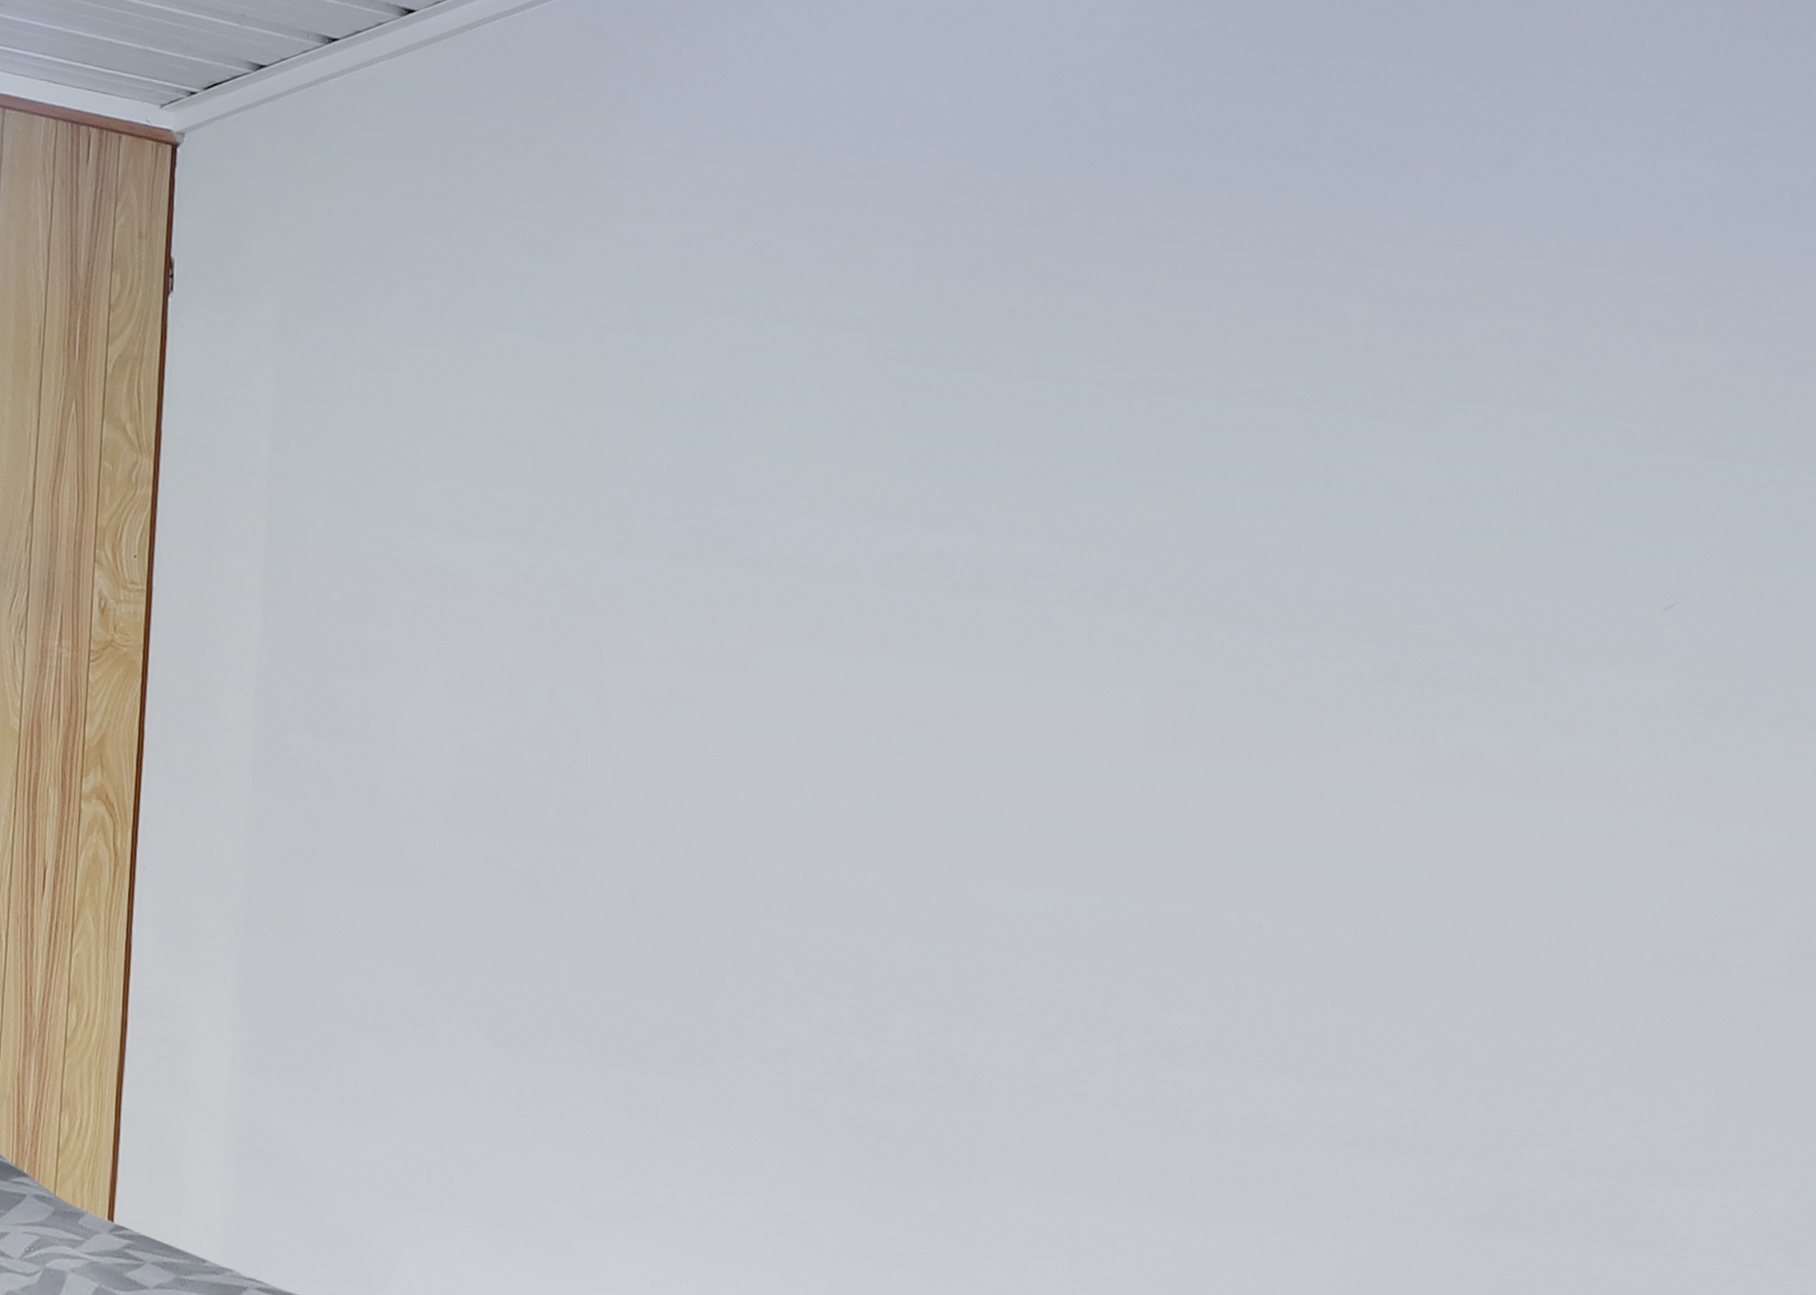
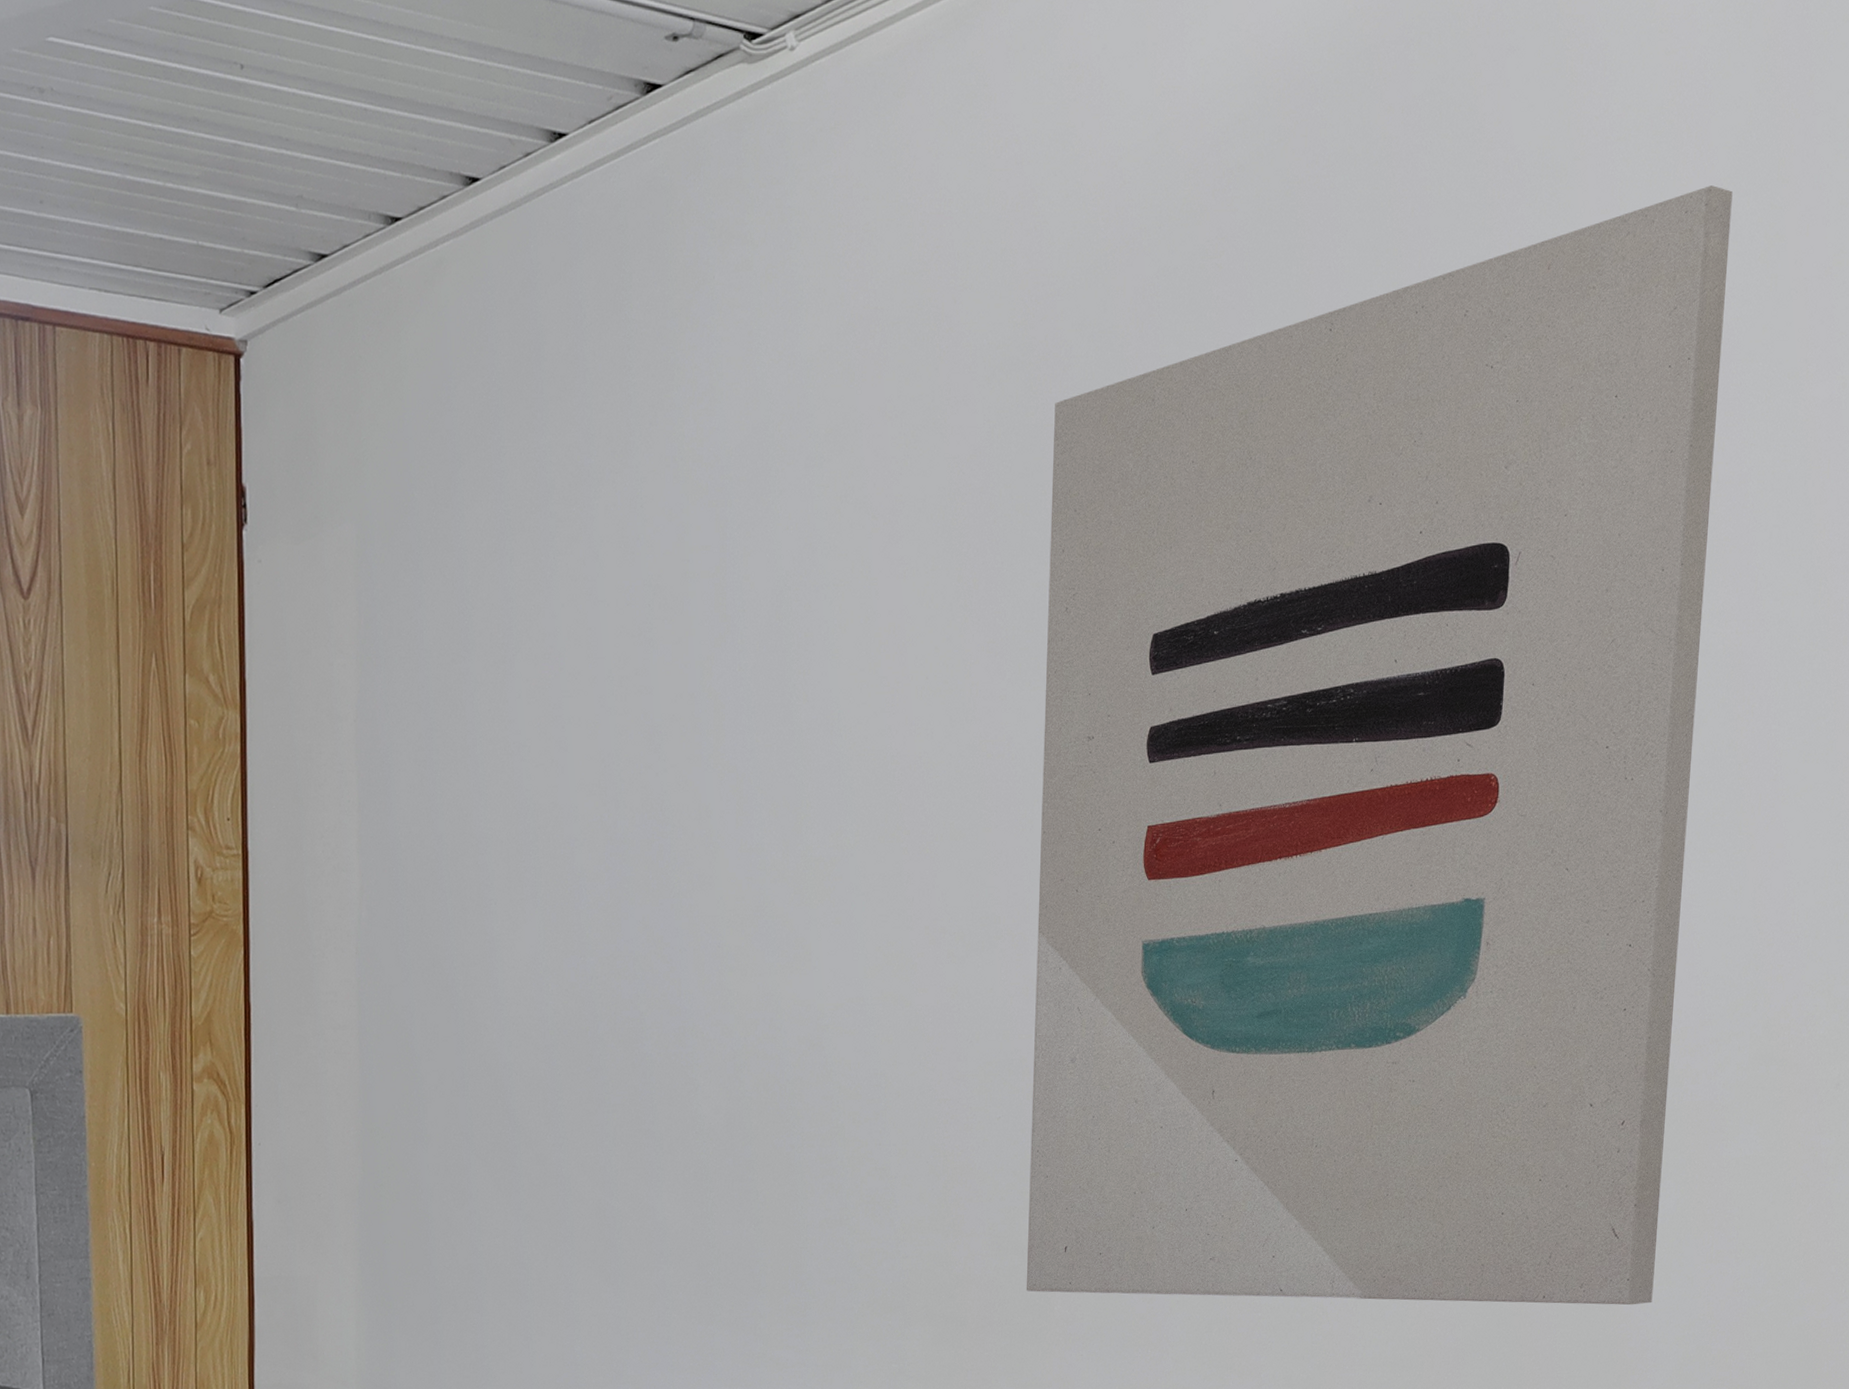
wall art: none [957,93,1703,1208] -> present [1026,185,1733,1306]

